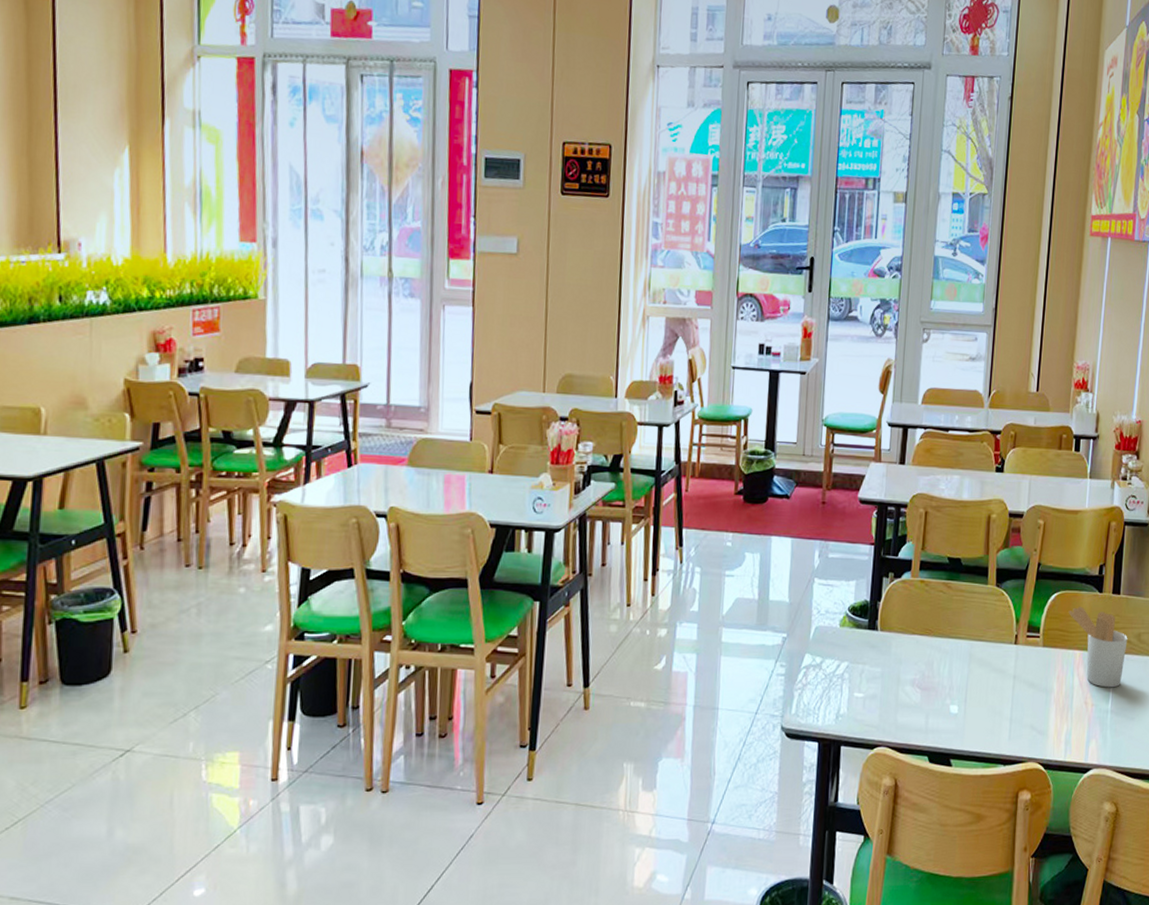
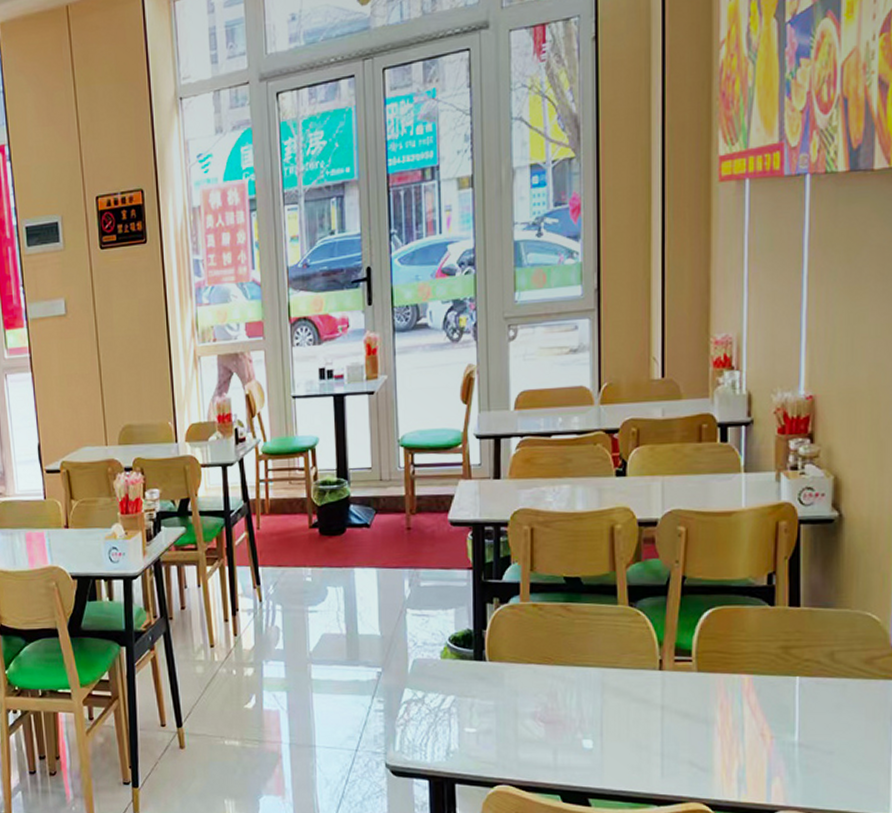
utensil holder: present [1069,606,1128,688] -> none [730,623,816,717]

